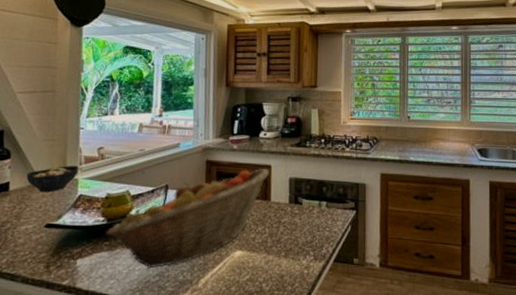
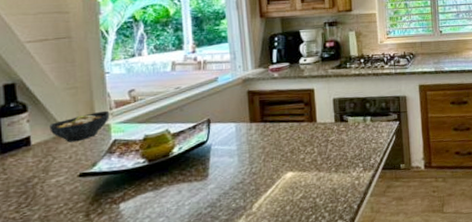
fruit basket: present [106,169,269,269] -> none [148,93,312,202]

